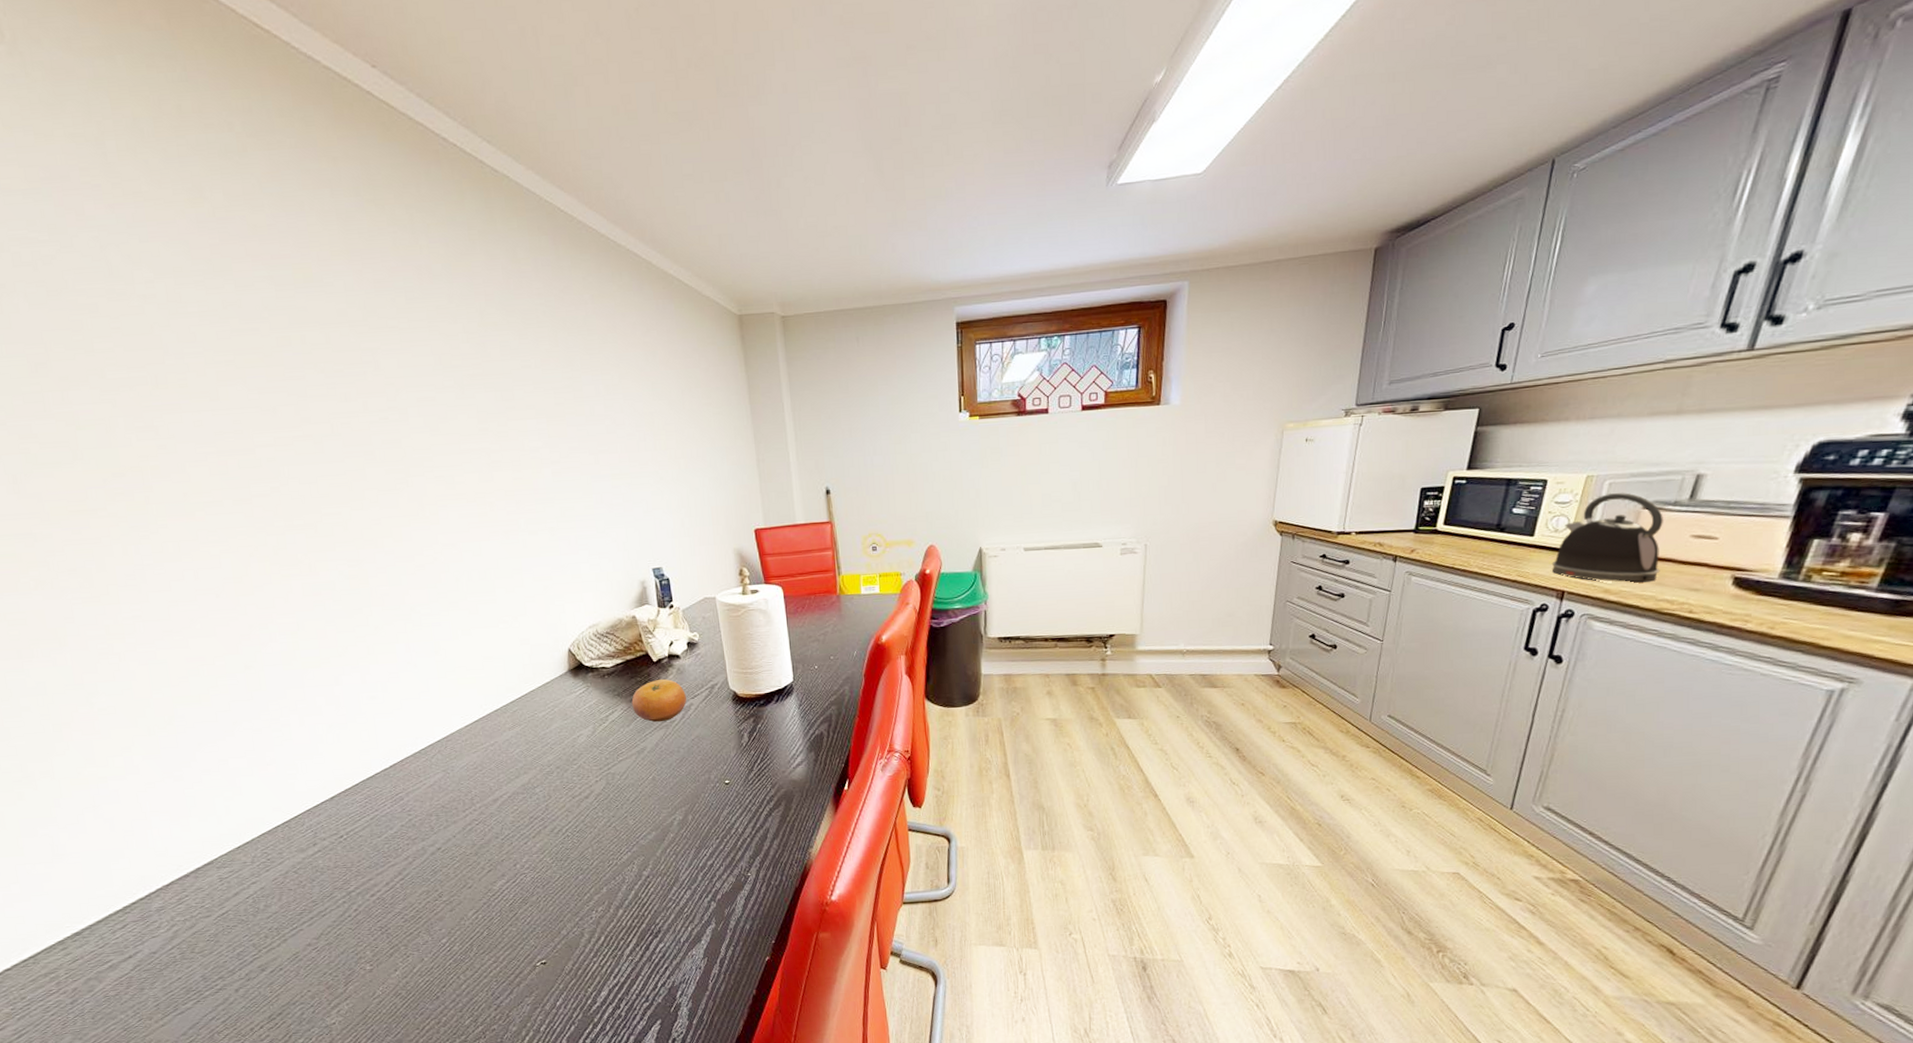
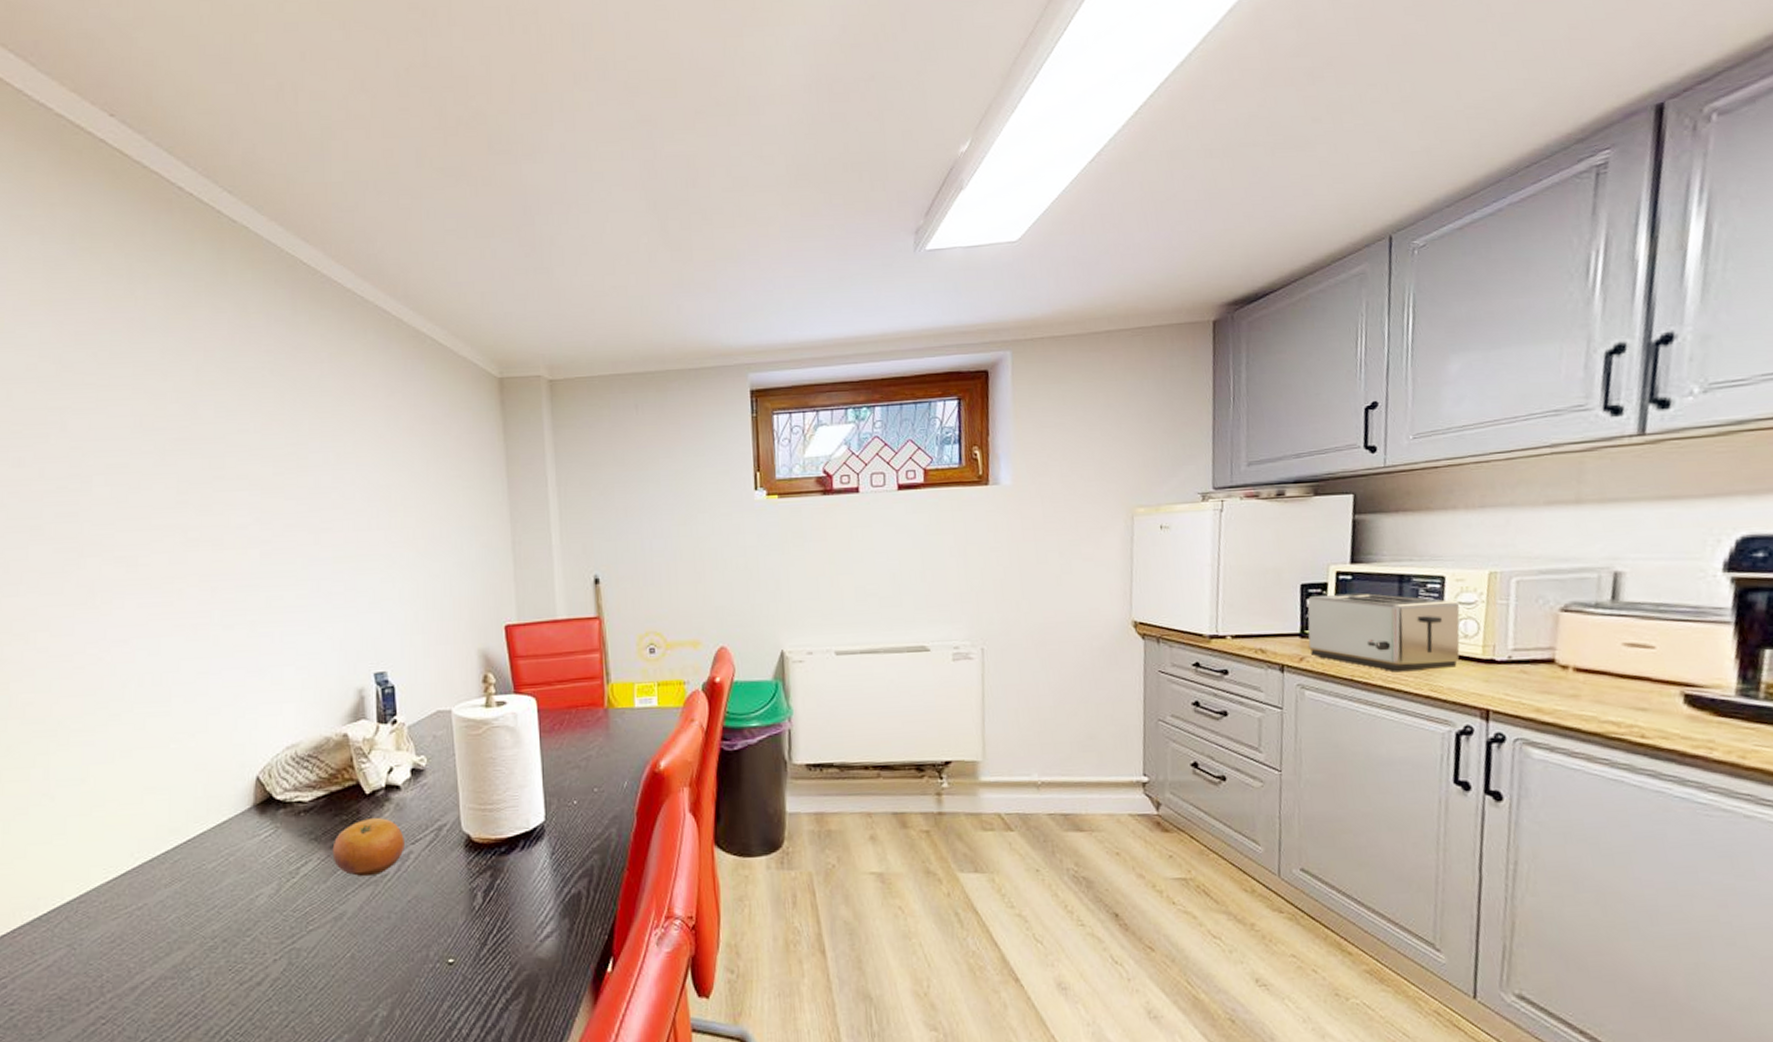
toaster: none [1420,494,1555,561] -> present [1307,592,1460,672]
kettle: present [1551,492,1663,583] -> none [1467,592,1597,700]

